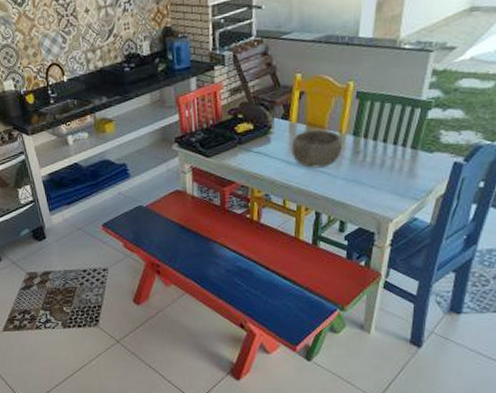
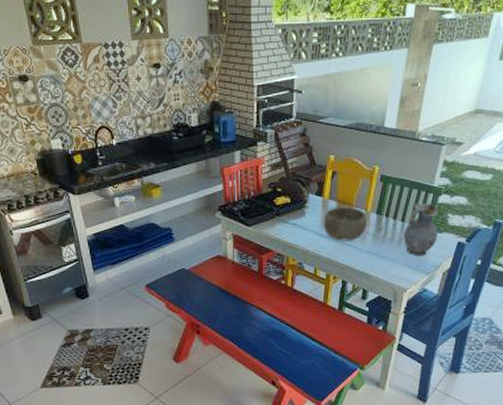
pitcher: none [386,119,429,181] -> present [404,202,439,256]

